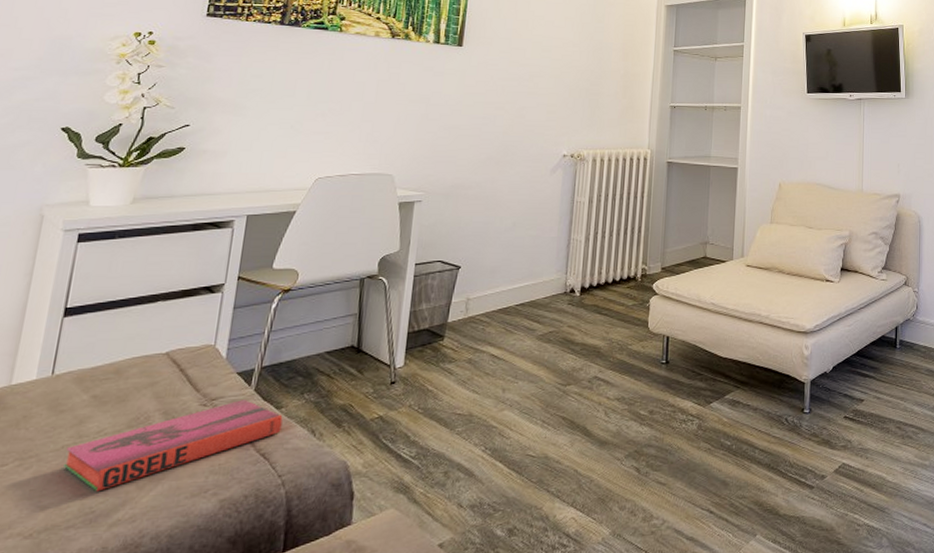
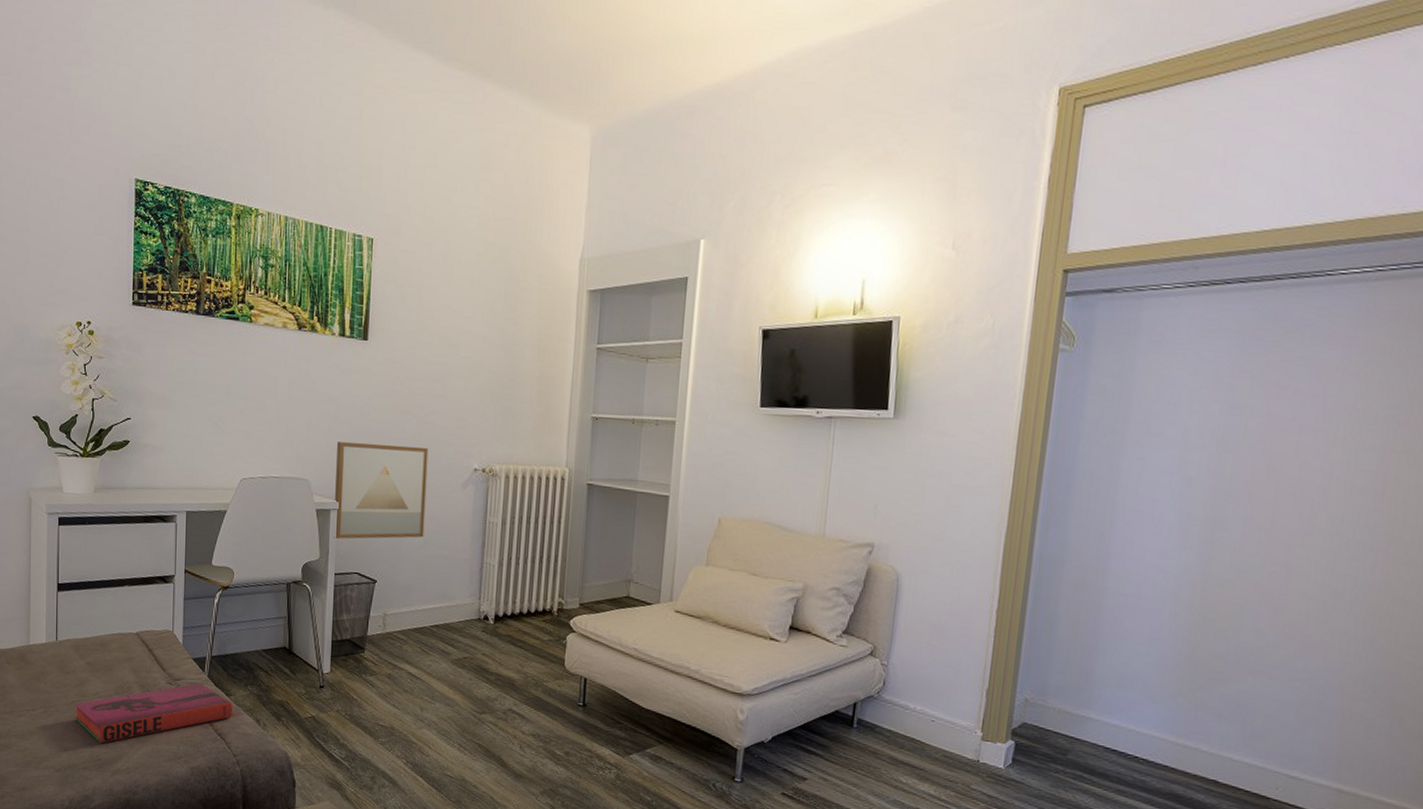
wall art: none [416,137,519,229] -> present [333,442,429,539]

